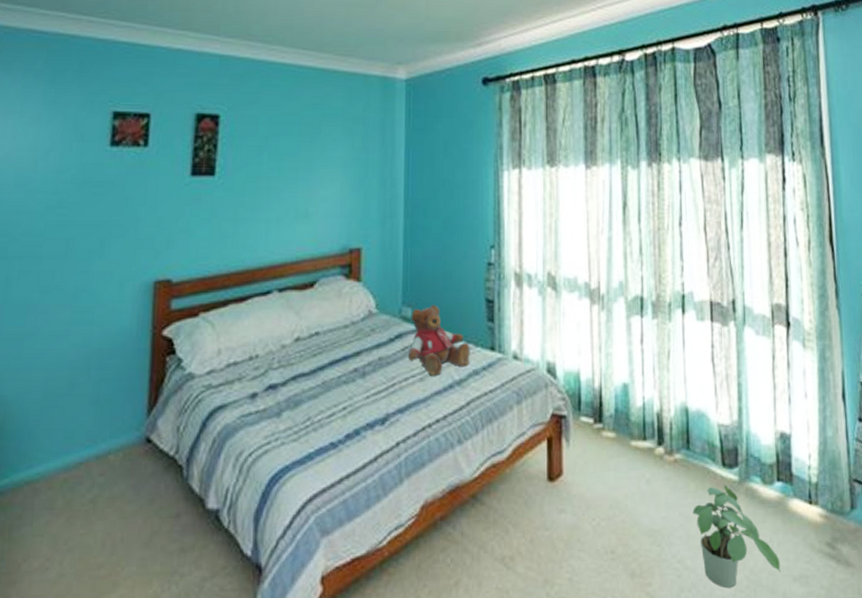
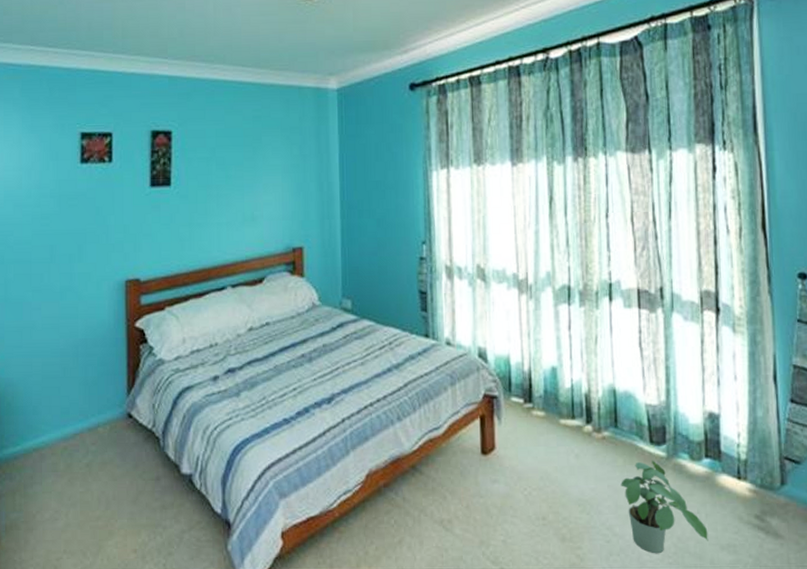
teddy bear: present [407,304,470,376] -> none [349,296,406,361]

